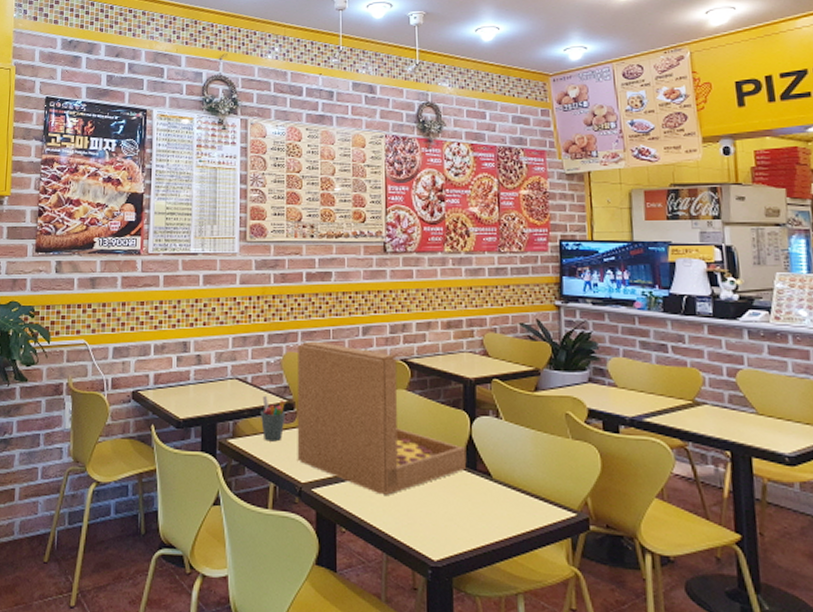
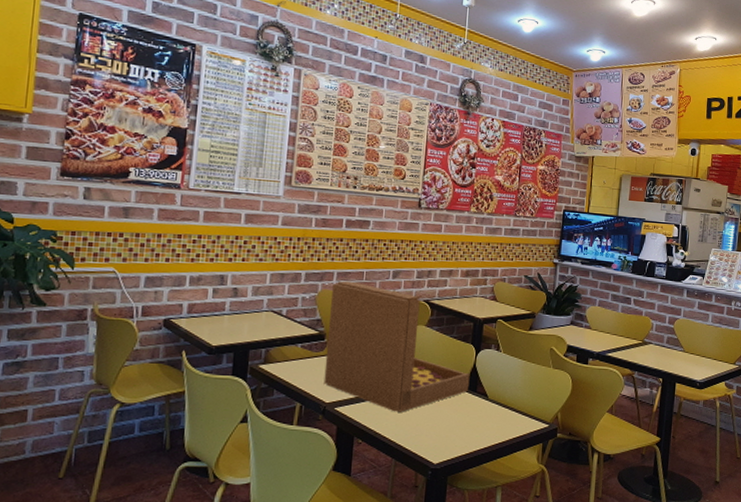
pen holder: present [260,395,285,442] -> none [292,327,317,368]

